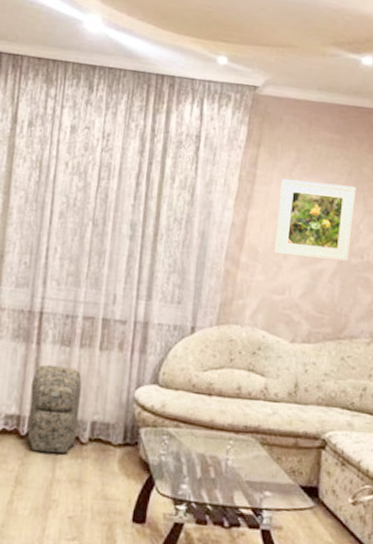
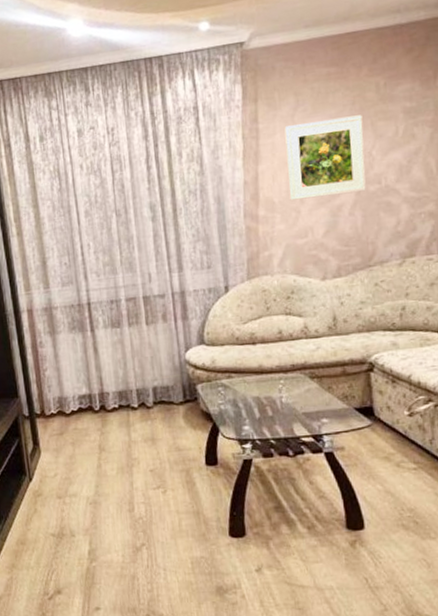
backpack: present [27,364,83,454] -> none [94,344,143,422]

